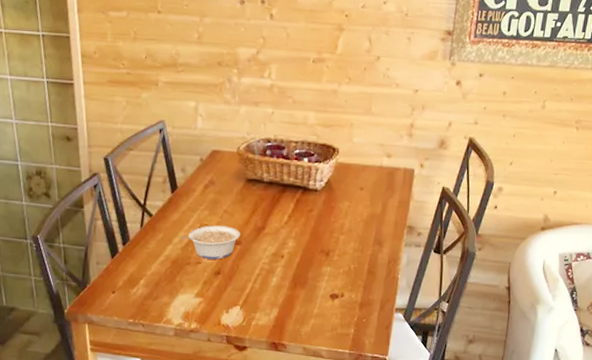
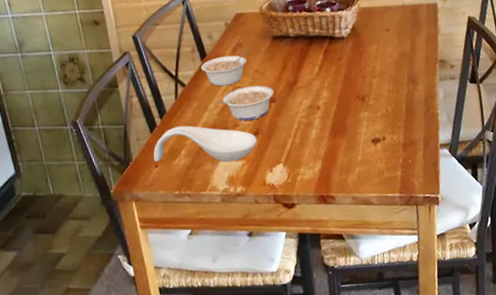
spoon rest: none [112,255,218,298] -> present [153,125,258,163]
legume: none [170,189,222,222] -> present [200,50,250,87]

